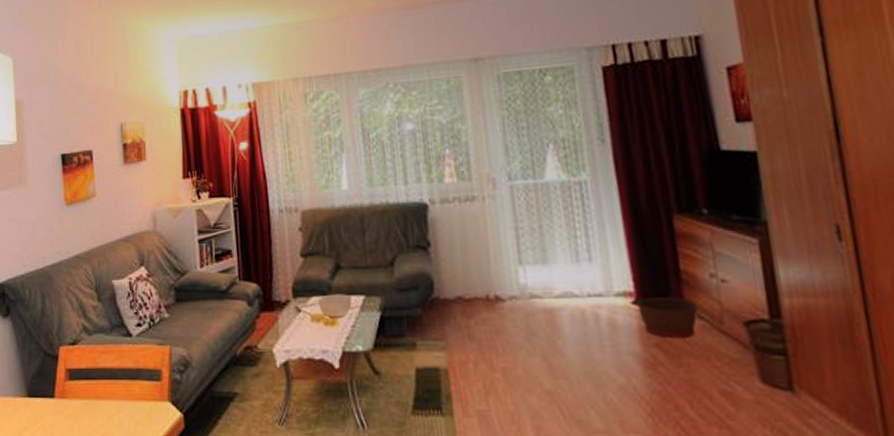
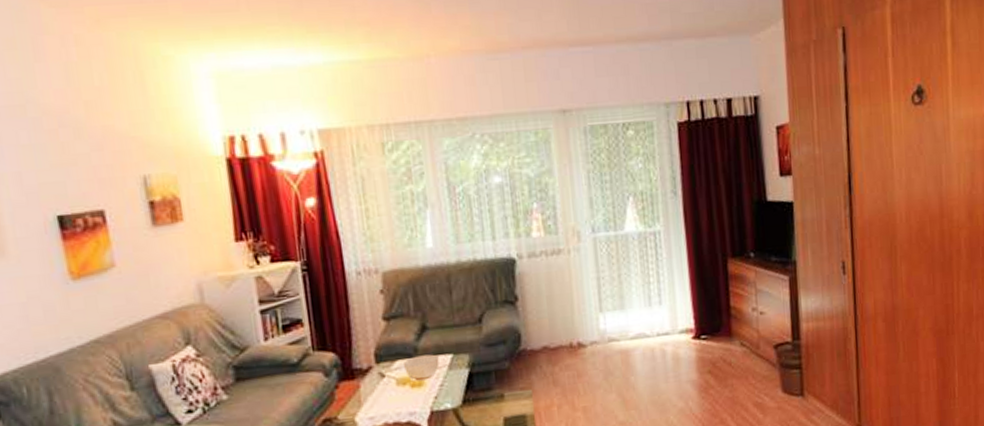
basket: present [636,297,698,339] -> none [695,330,742,365]

